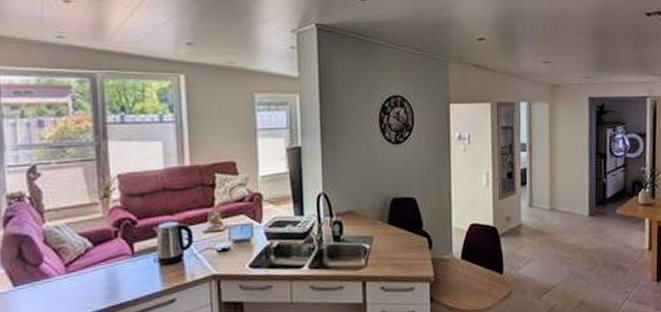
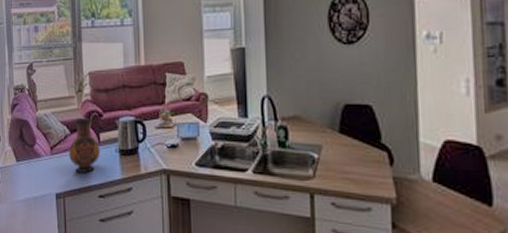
vase: none [92,226,134,290] -> present [69,117,100,173]

